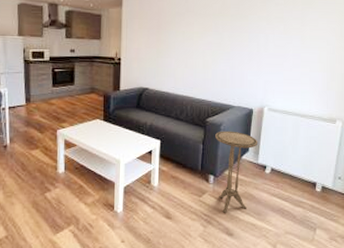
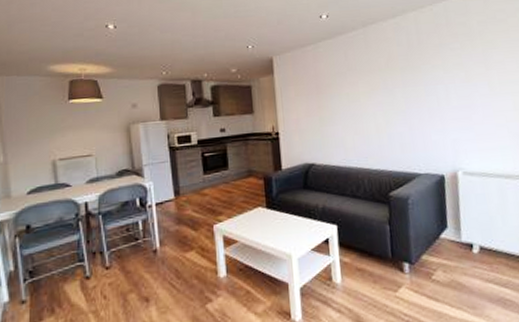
side table: present [215,131,258,214] -> none [403,204,458,312]

